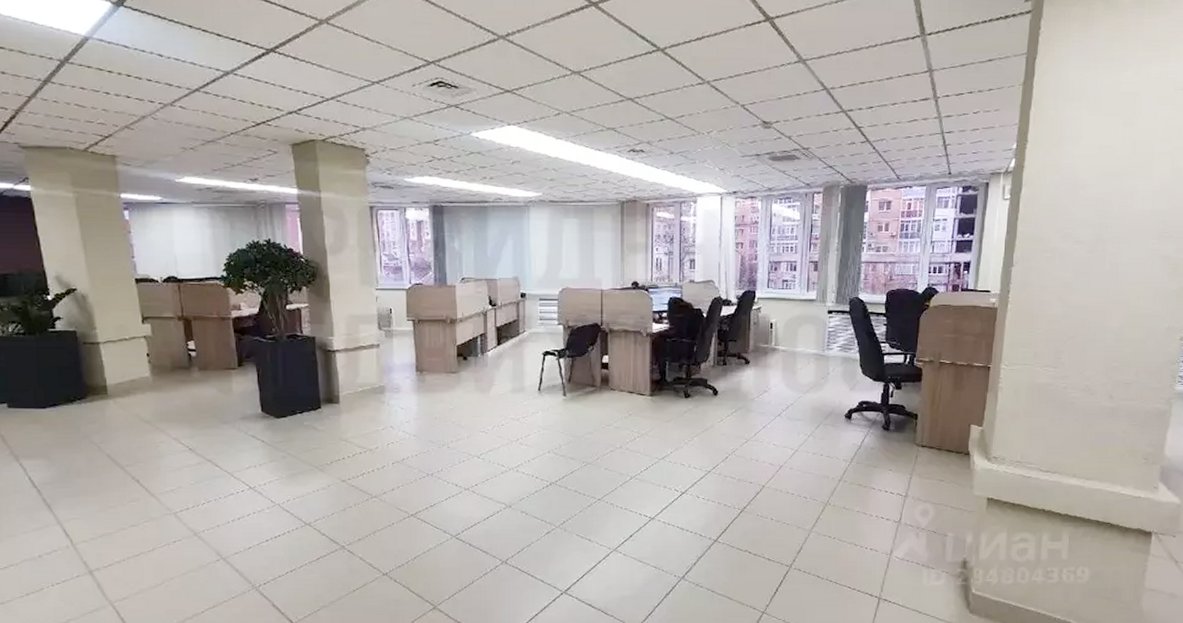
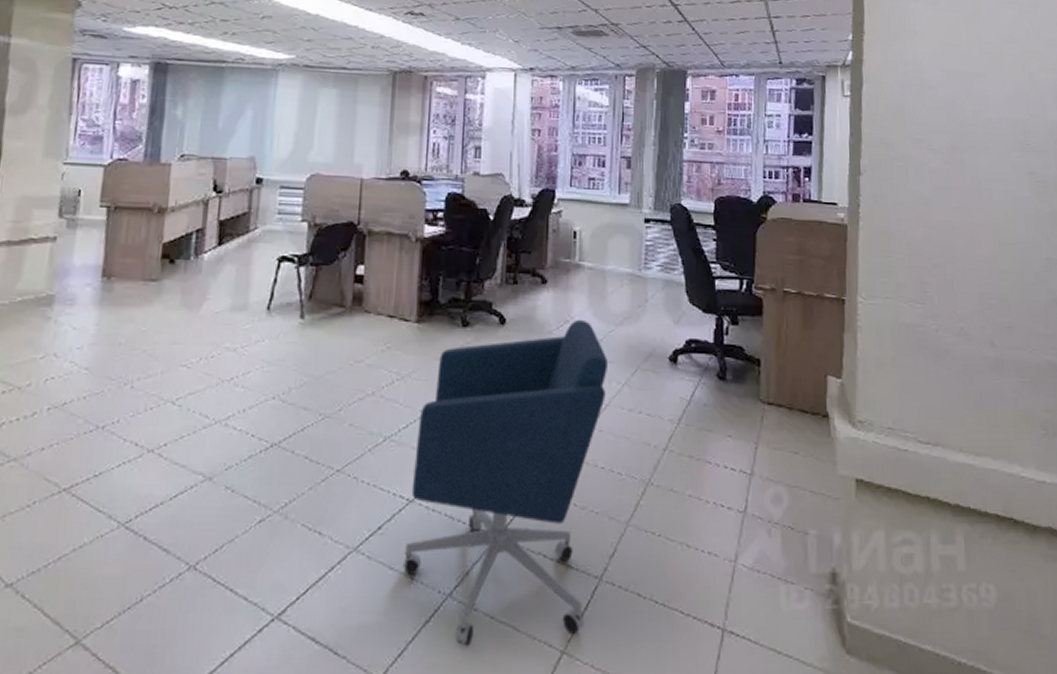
office chair: none [648,389,797,609] -> present [402,319,608,647]

